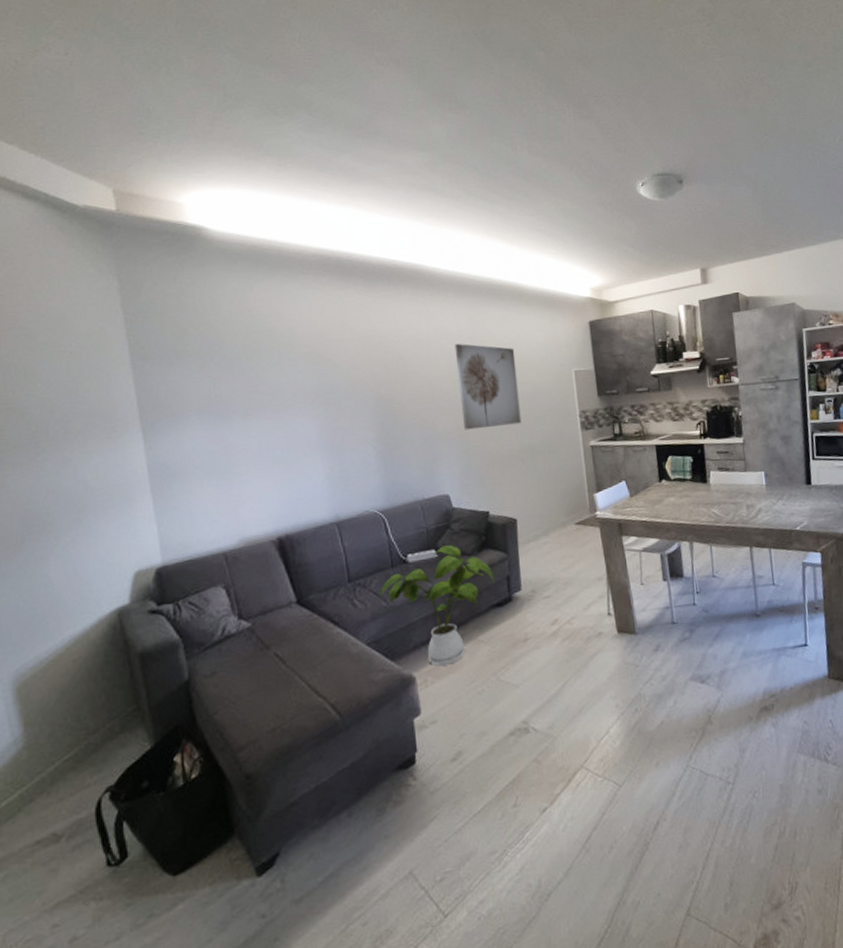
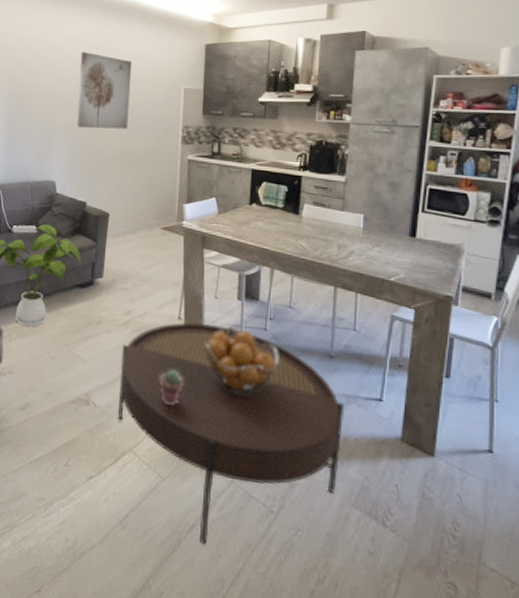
coffee table: none [555,610,781,839] -> present [118,322,344,545]
potted succulent: none [598,669,625,709] -> present [158,369,184,407]
fruit basket: none [638,610,711,676] -> present [204,328,278,395]

